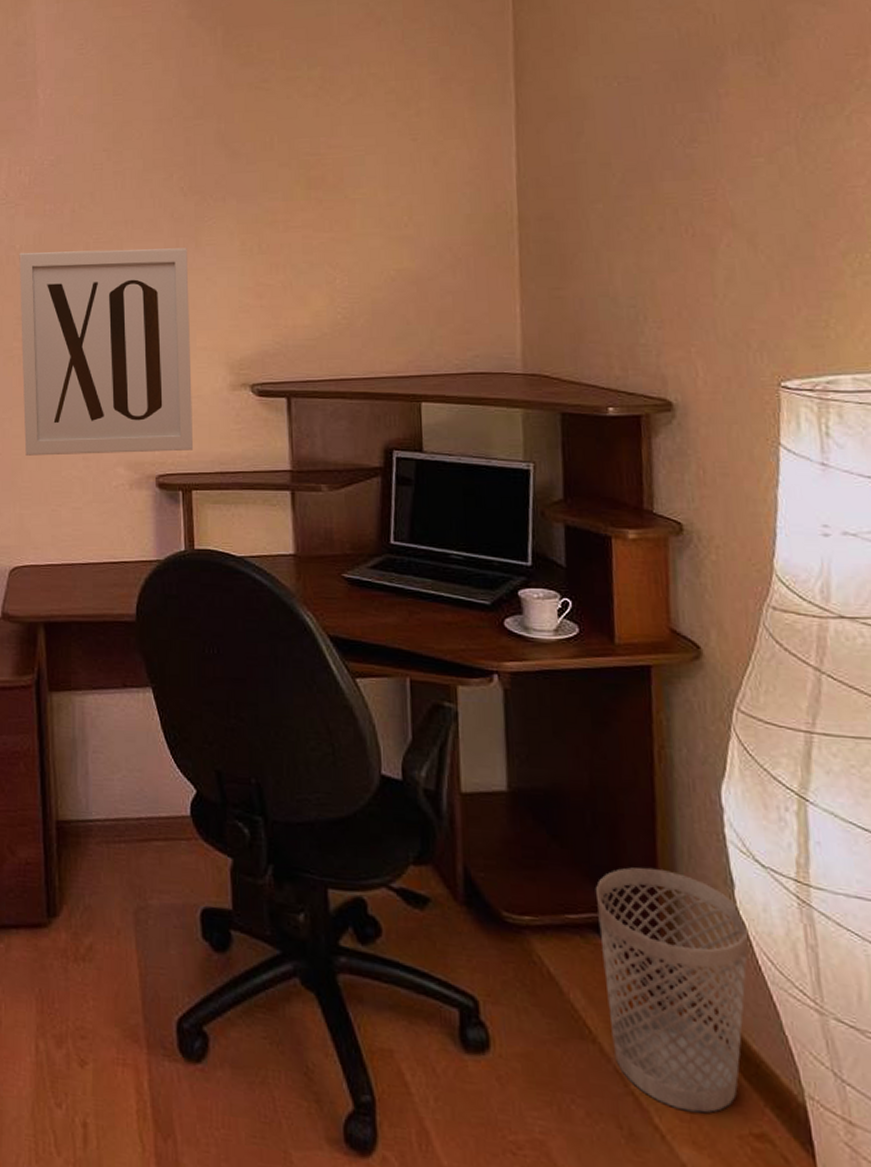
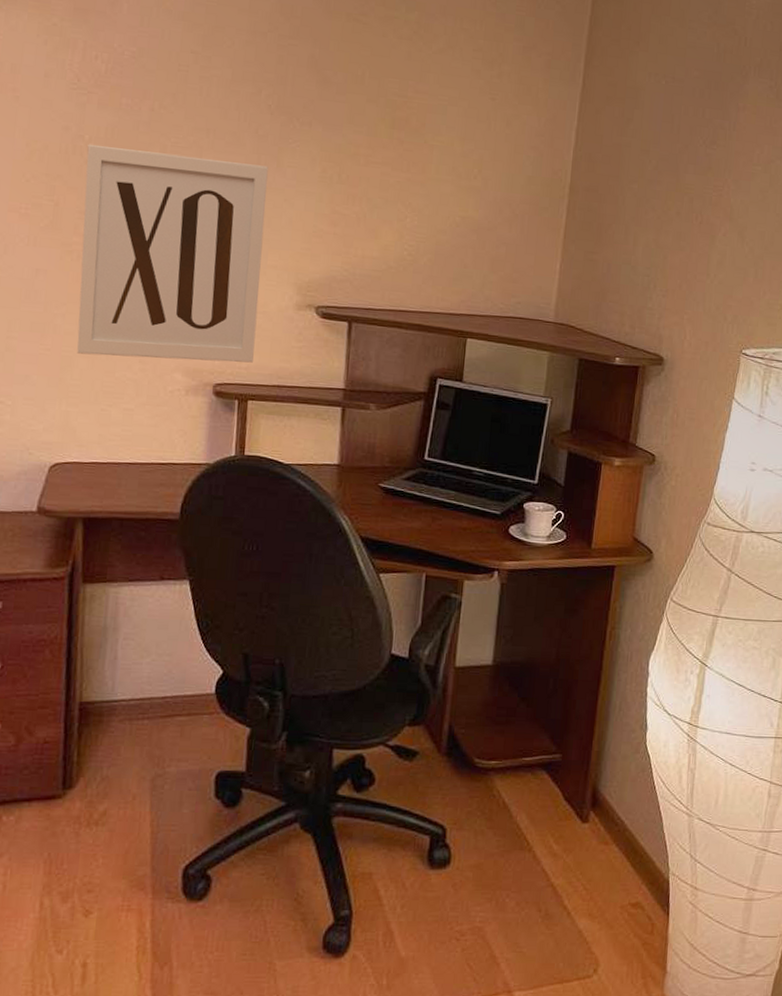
wastebasket: present [595,867,750,1113] -> none [543,719,653,893]

